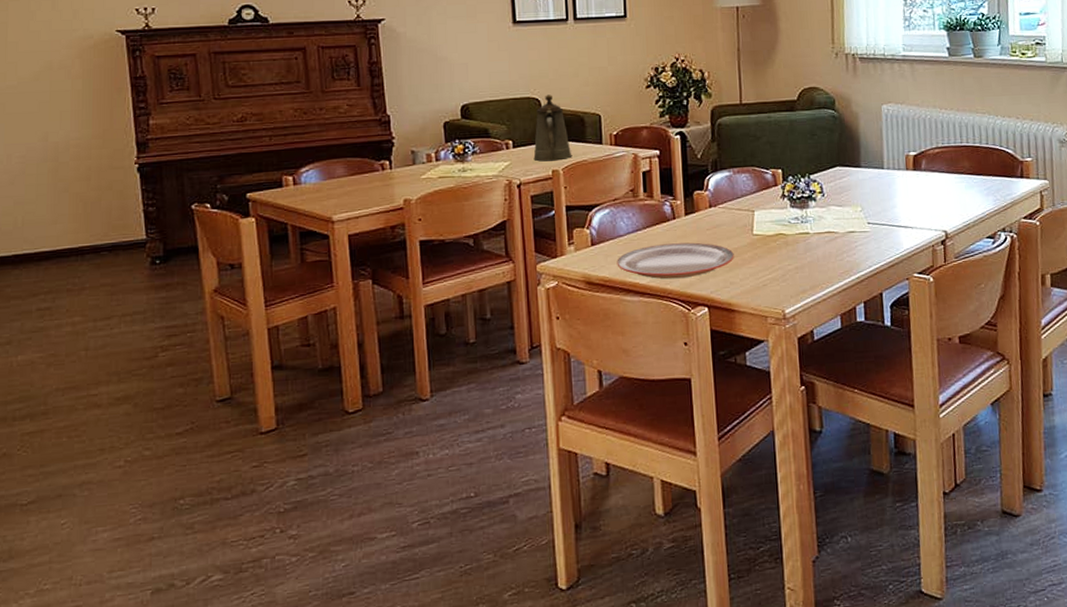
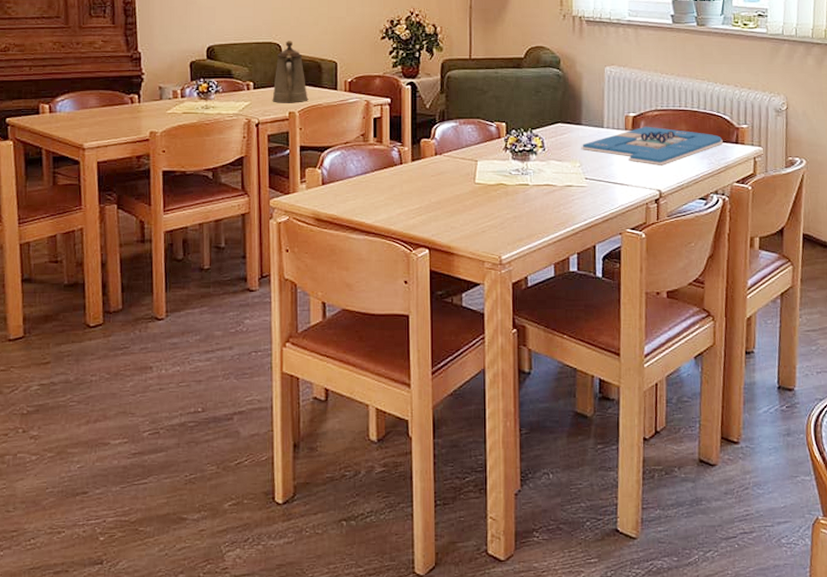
plate: present [616,242,734,280] -> none [345,187,456,221]
board game: none [861,164,1008,205] -> present [581,126,723,166]

